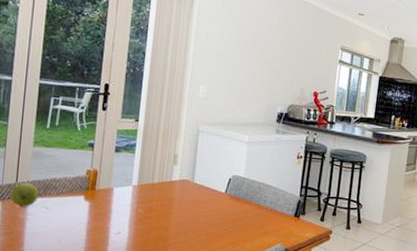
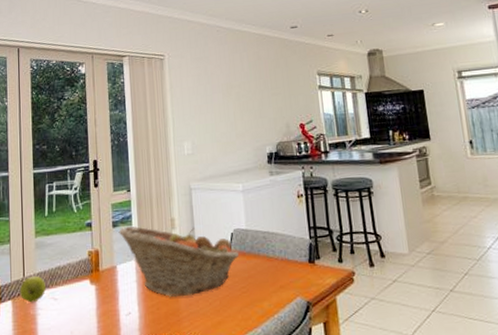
fruit basket: none [120,153,233,227] -> present [118,226,240,298]

